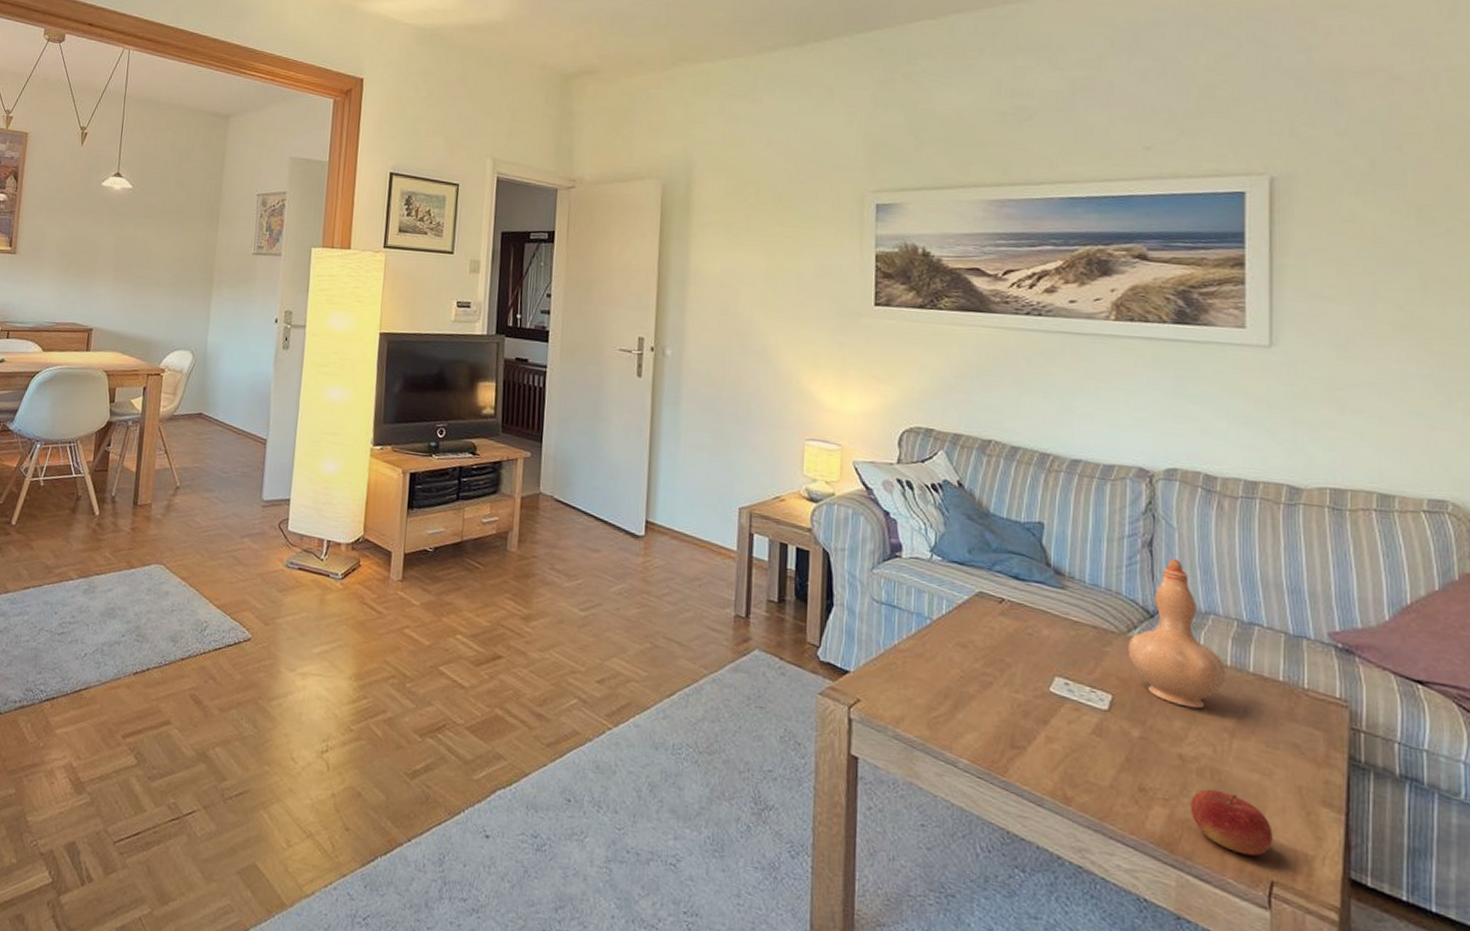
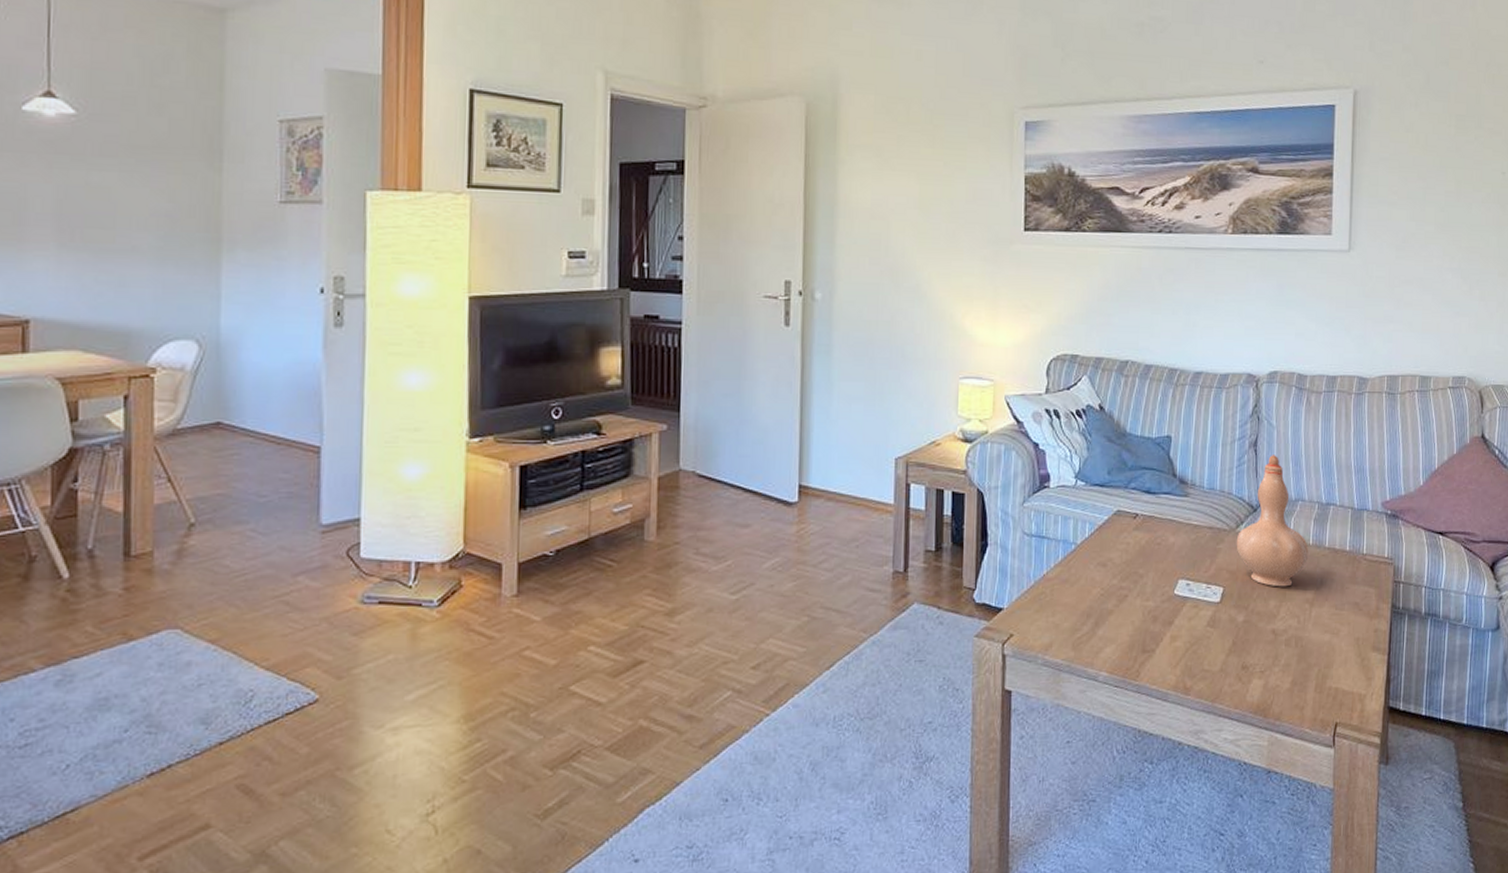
fruit: present [1190,789,1273,857] -> none [1280,654,1338,706]

